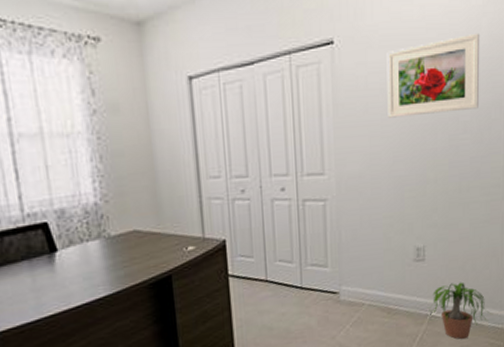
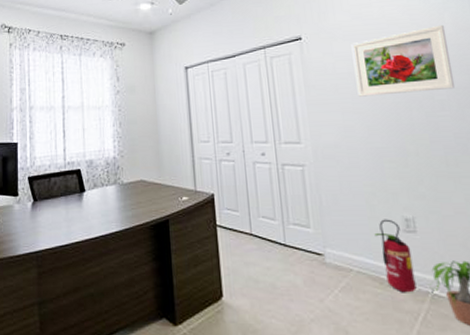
fire extinguisher: none [388,250,418,319] -> present [374,219,417,293]

